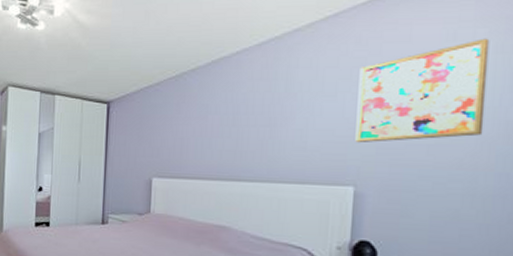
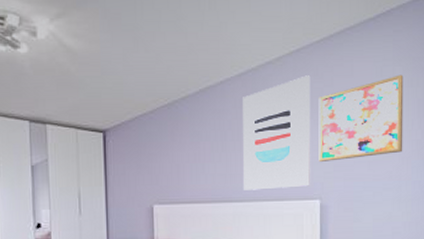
wall art: none [256,43,351,171] -> present [243,75,311,190]

